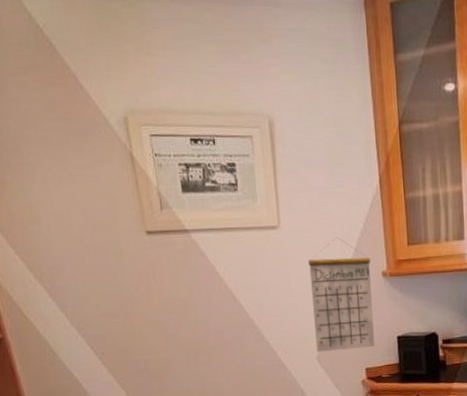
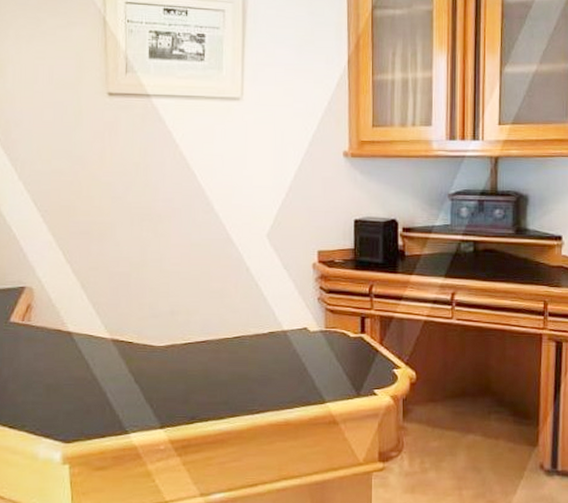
calendar: present [308,237,374,352] -> none [267,113,333,230]

